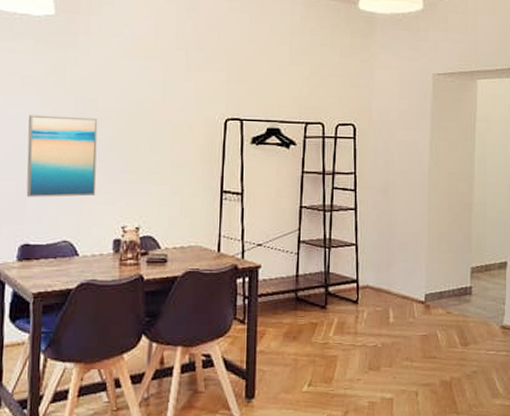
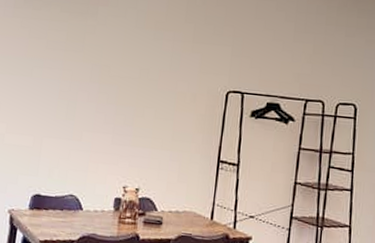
wall art: present [26,115,98,197] -> none [41,76,110,155]

